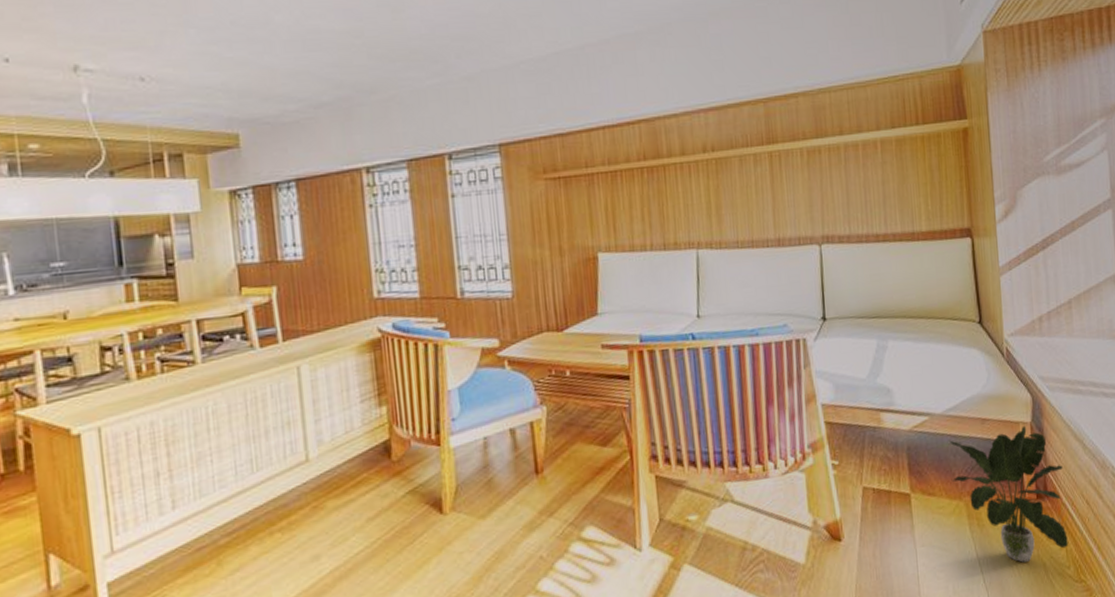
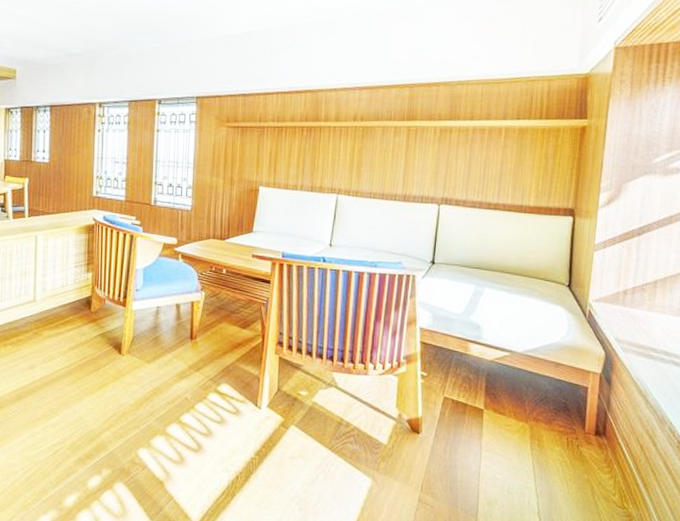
potted plant: present [948,425,1068,563] -> none [522,375,625,482]

